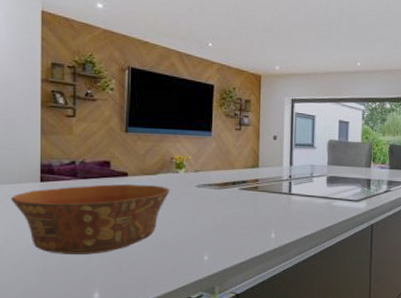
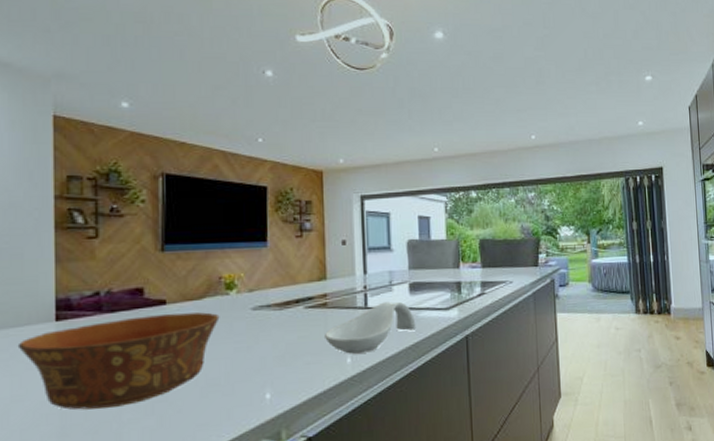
spoon rest: none [255,190,331,231] -> present [325,302,416,354]

